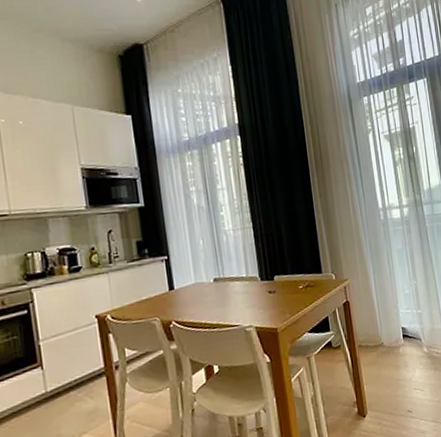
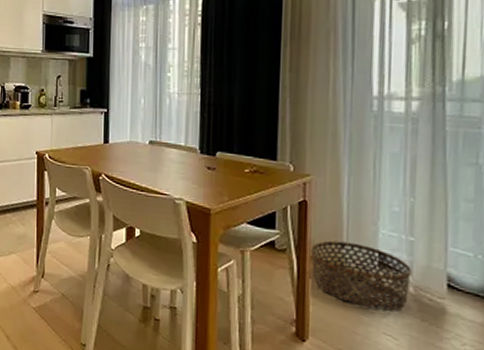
basket: none [357,325,425,374] -> present [310,240,412,310]

